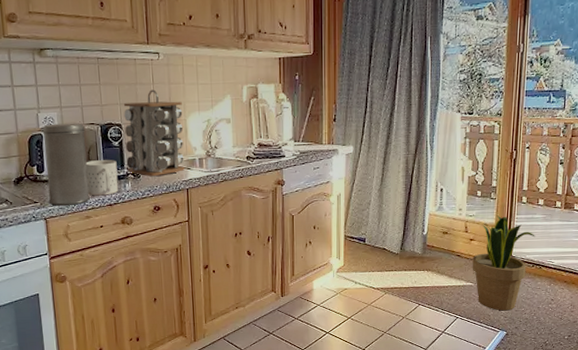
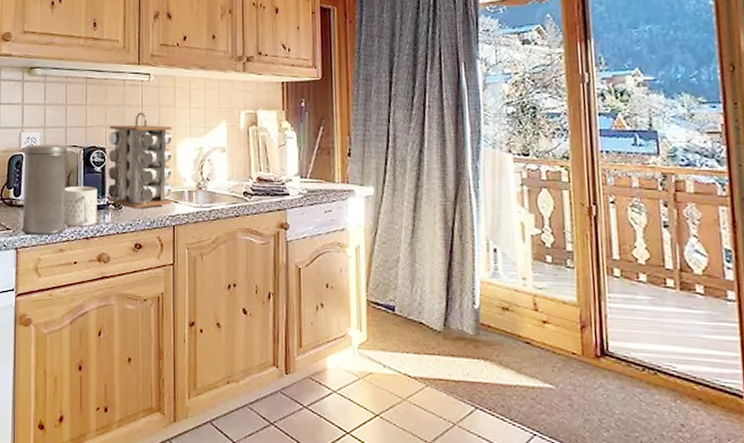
potted plant: present [472,215,535,311] -> none [549,291,641,434]

